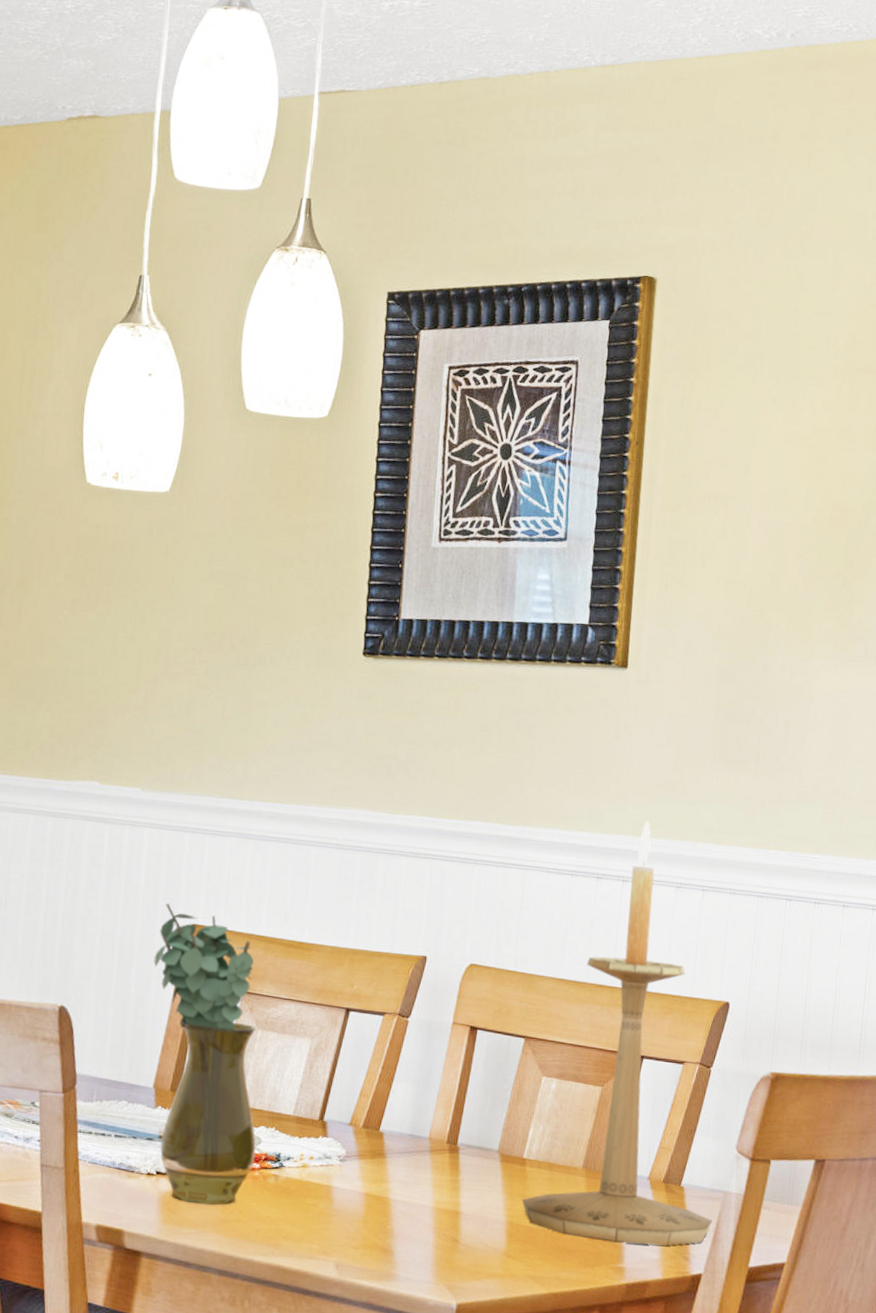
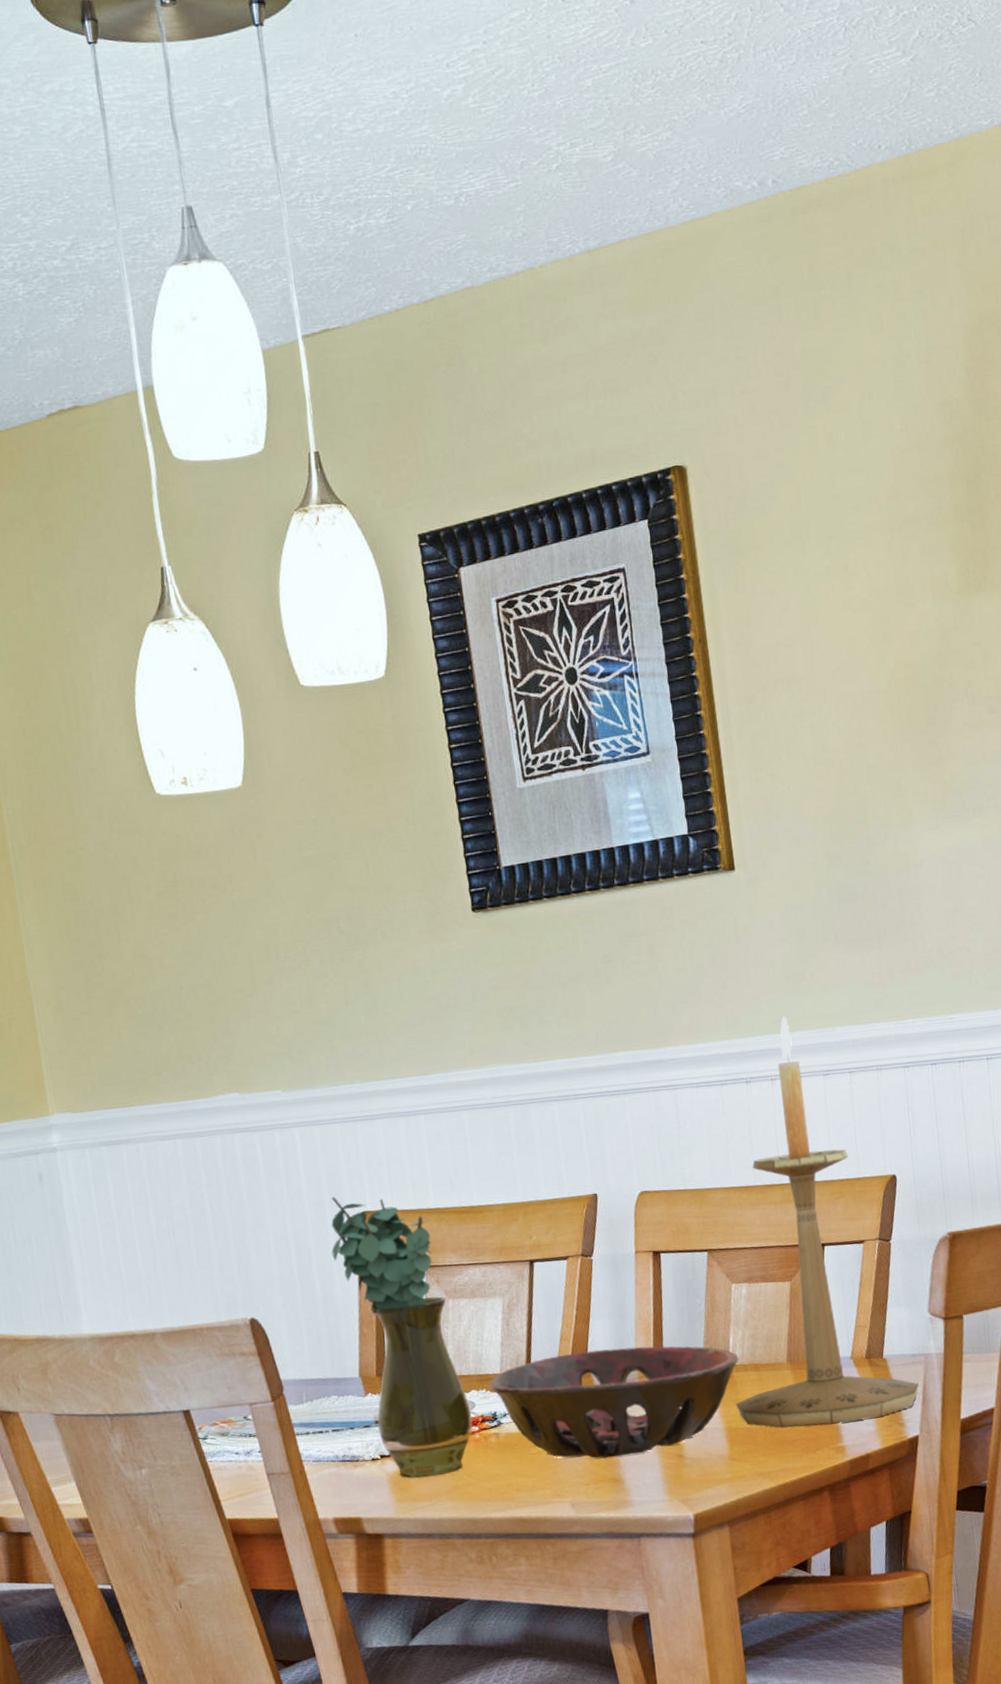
decorative bowl: none [279,1109,535,1228] -> present [489,1346,739,1458]

